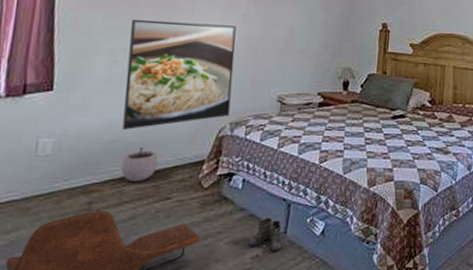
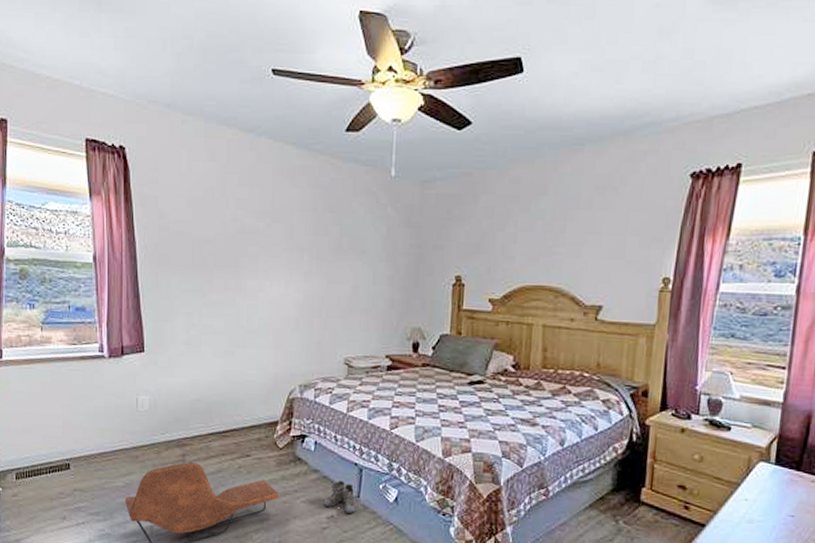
plant pot: present [121,147,158,183] -> none [206,407,236,439]
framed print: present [122,19,236,130] -> none [202,282,300,390]

